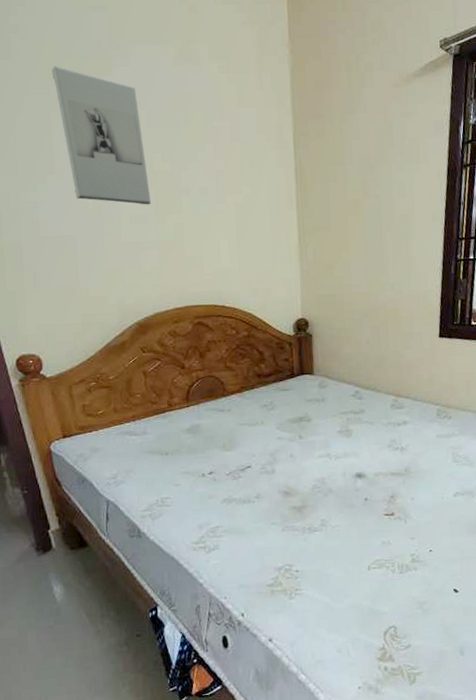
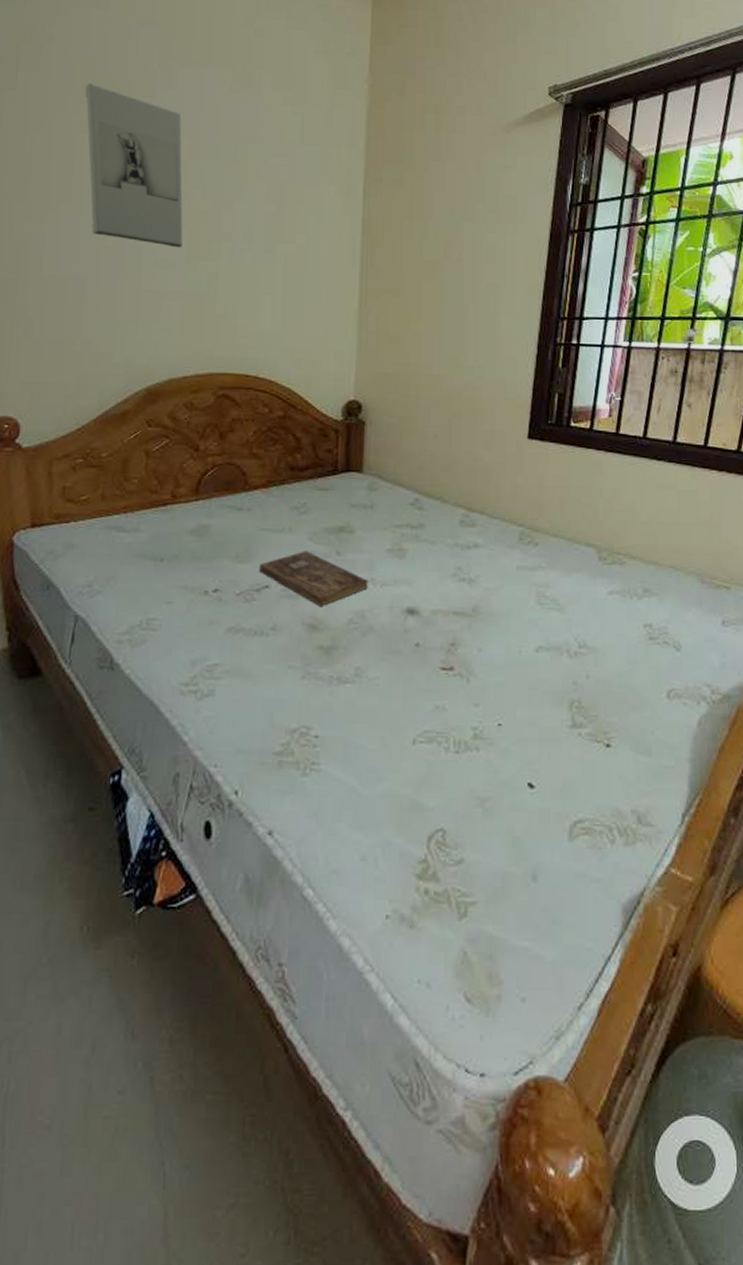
bible: none [242,437,326,478] -> present [259,551,368,606]

